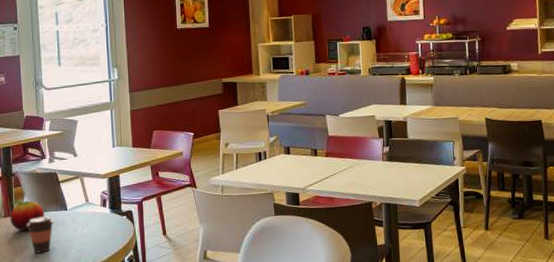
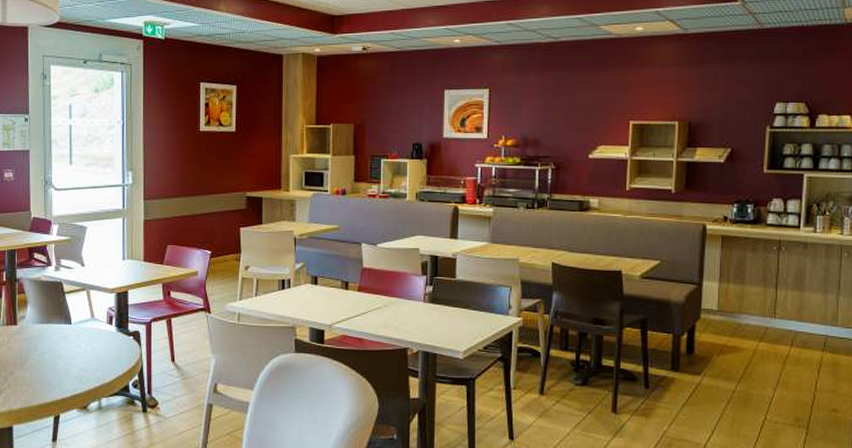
fruit: present [10,200,45,231] -> none [12,309,48,342]
coffee cup: present [26,216,55,253] -> none [28,328,58,368]

